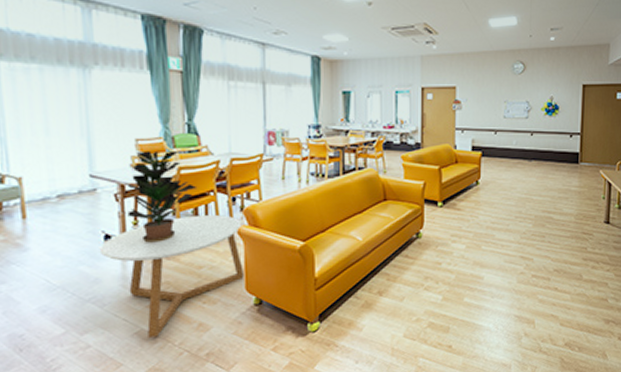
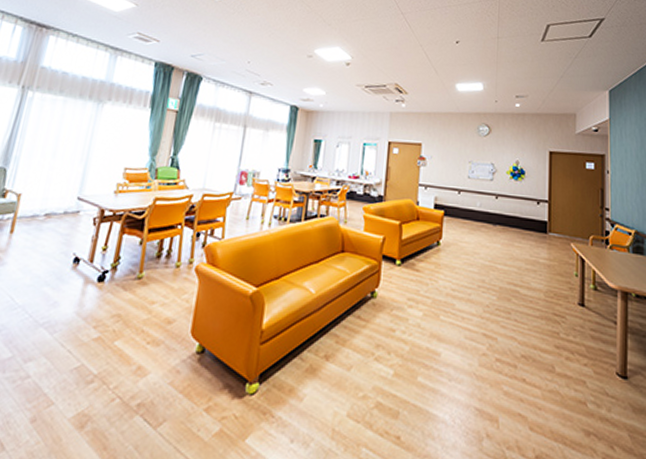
coffee table: present [99,214,244,338] -> none [65,247,201,376]
potted plant: present [127,150,198,243] -> none [99,179,168,271]

